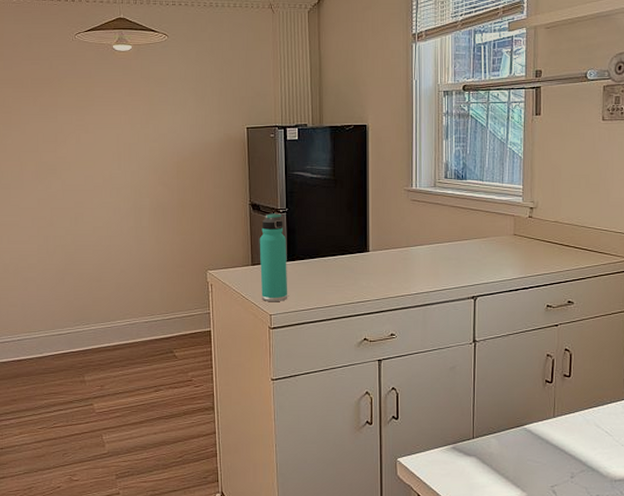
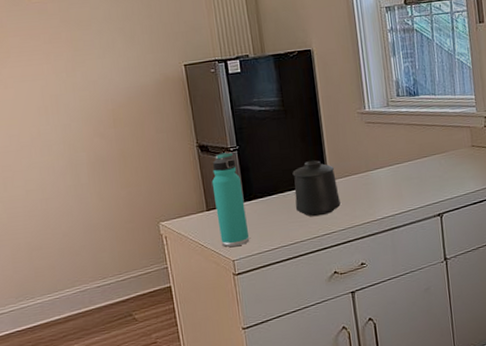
mug: none [334,230,378,284] -> present [292,160,341,217]

